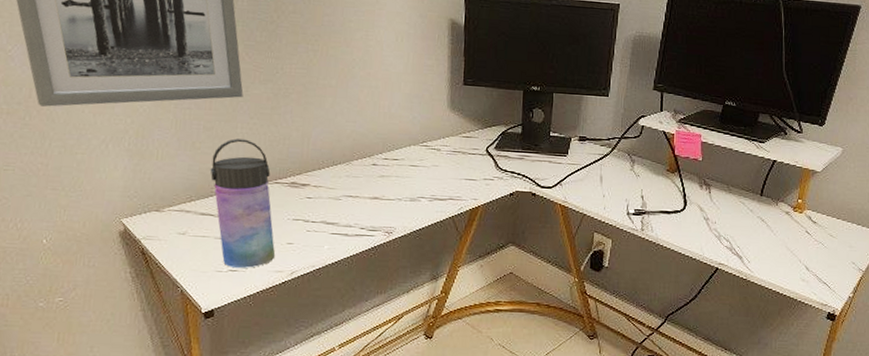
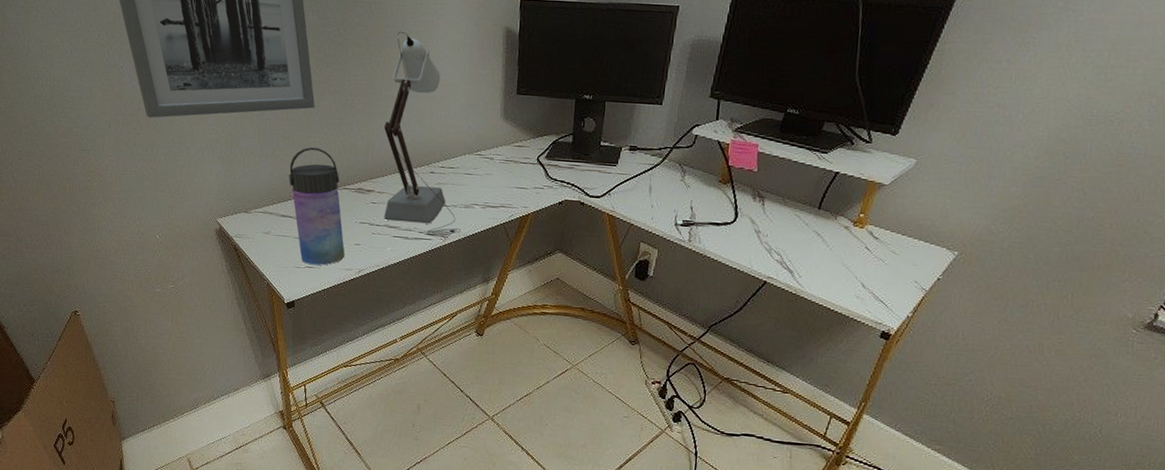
desk lamp: none [320,20,406,233] -> present [383,31,461,237]

